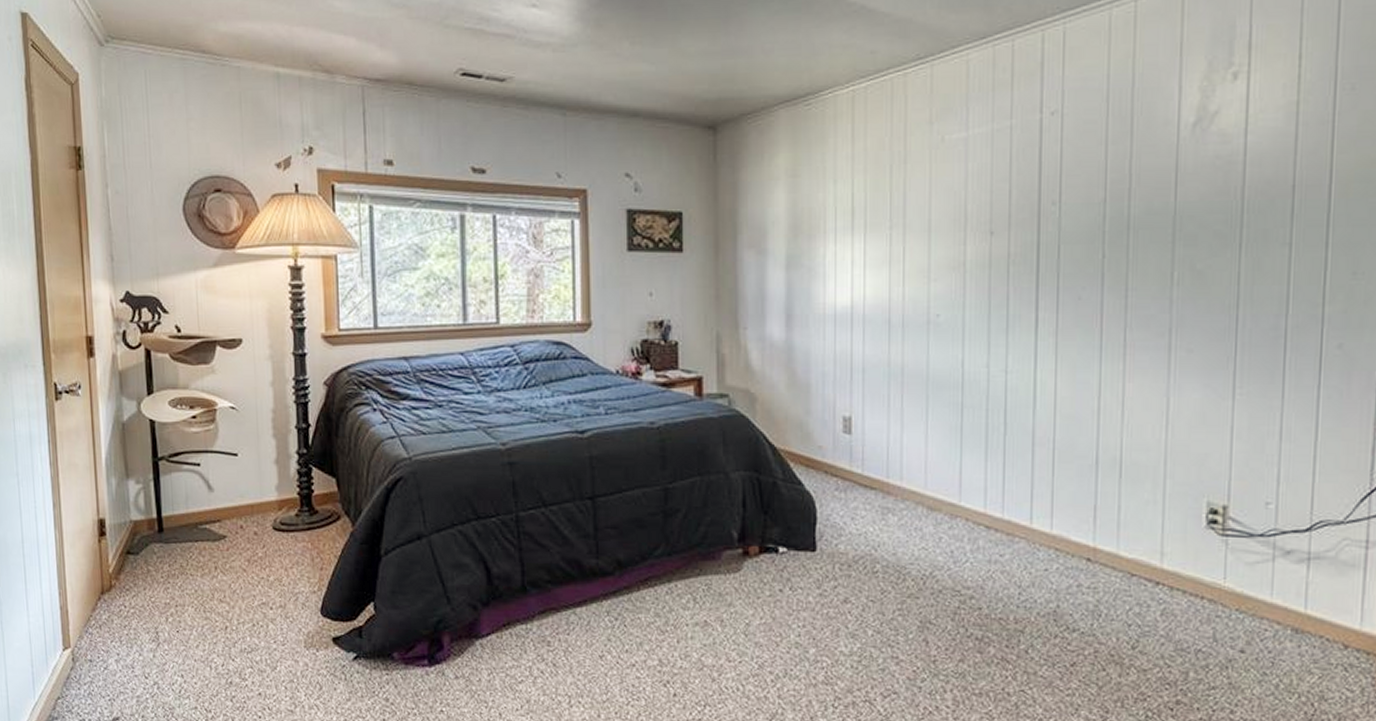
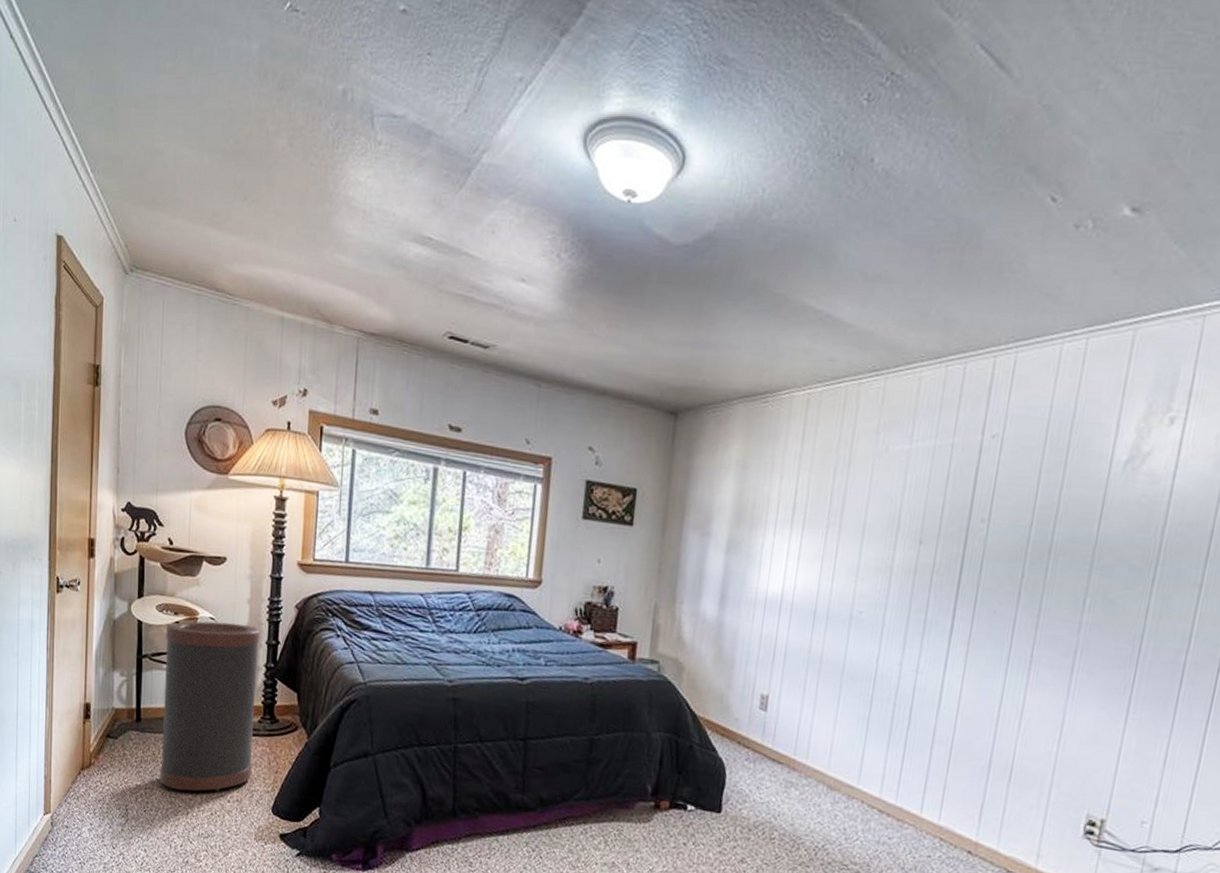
trash can: none [182,409,294,603] -> present [160,621,260,793]

